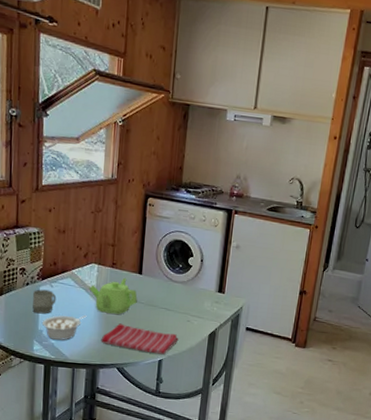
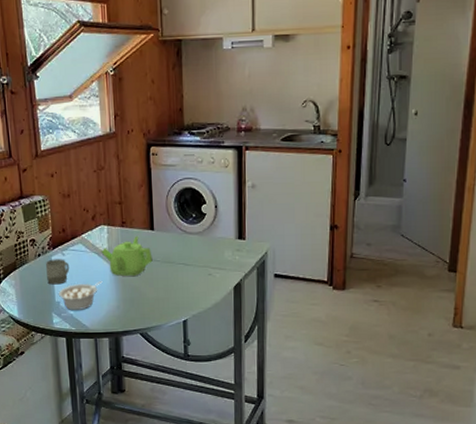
dish towel: present [101,323,179,355] -> none [120,285,202,314]

